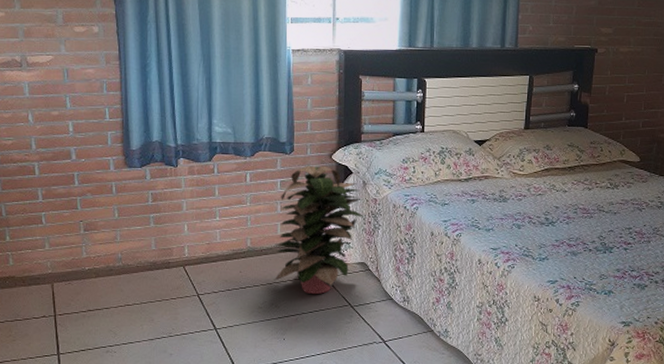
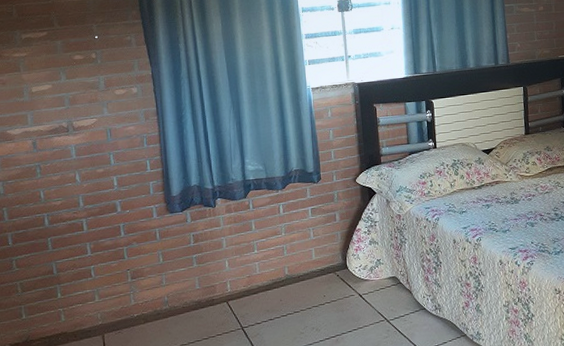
decorative plant: present [273,165,365,294] -> none [309,189,391,314]

